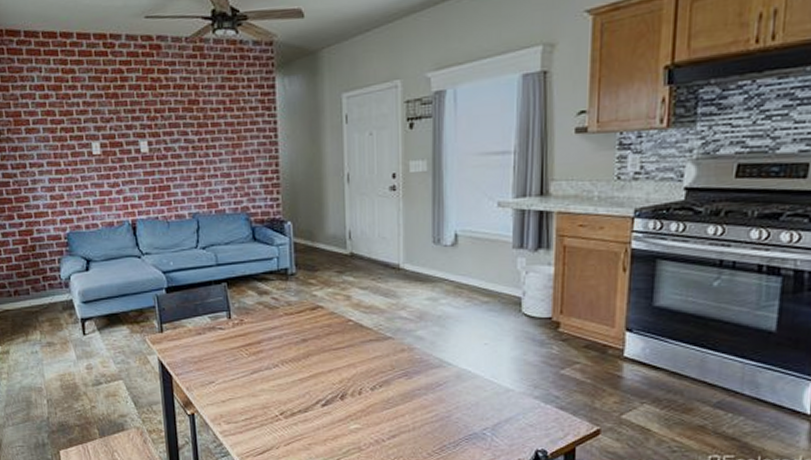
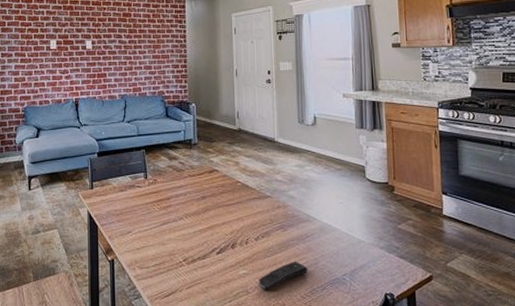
remote control: none [373,413,438,445] -> present [258,261,308,289]

